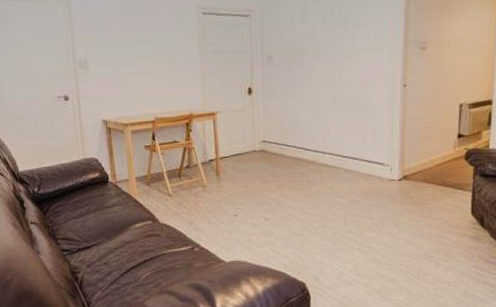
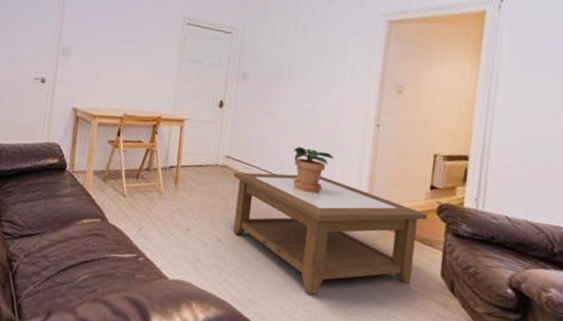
coffee table: none [271,143,457,251] -> present [233,172,428,295]
potted plant: none [326,119,365,161] -> present [292,146,334,194]

